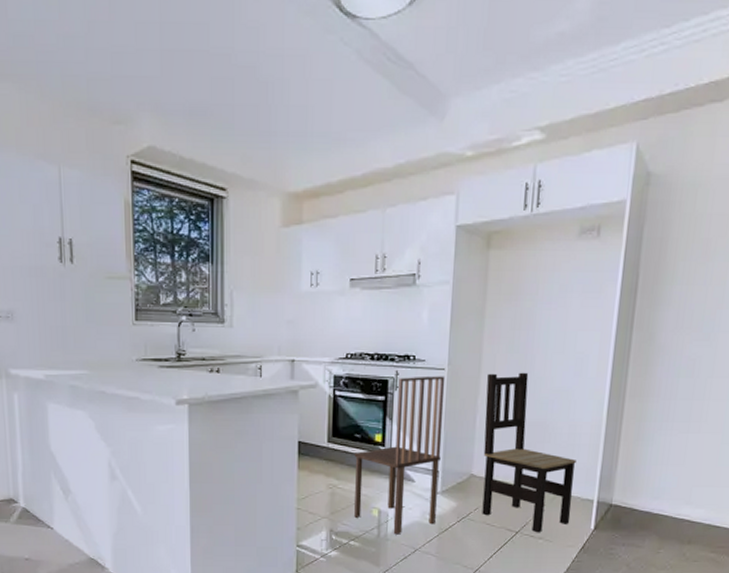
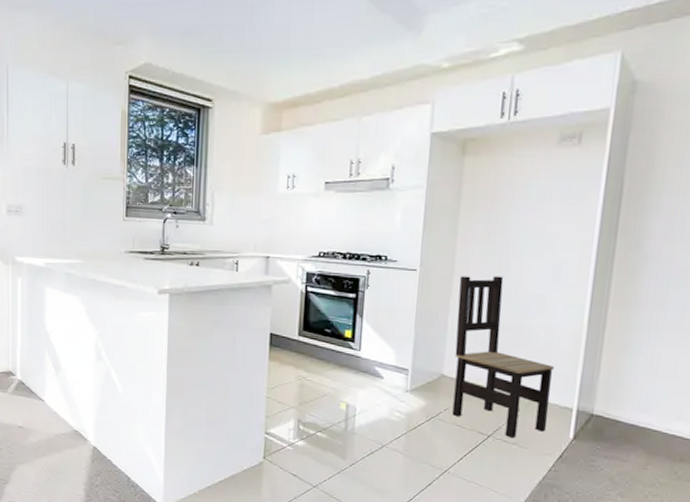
dining chair: present [354,376,445,535] -> none [322,276,417,430]

